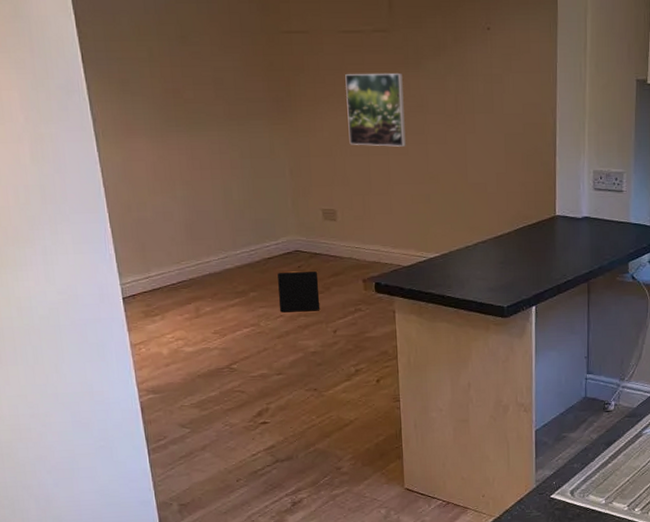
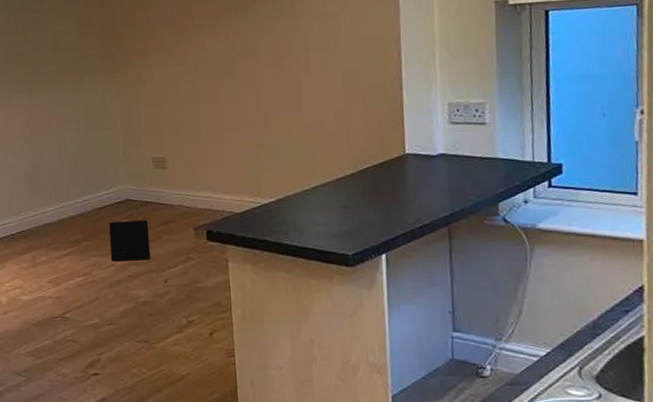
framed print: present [345,74,406,147] -> none [174,20,236,94]

